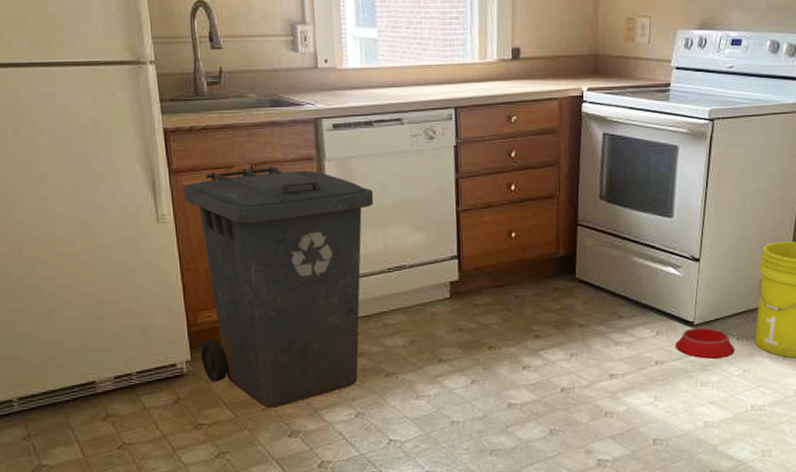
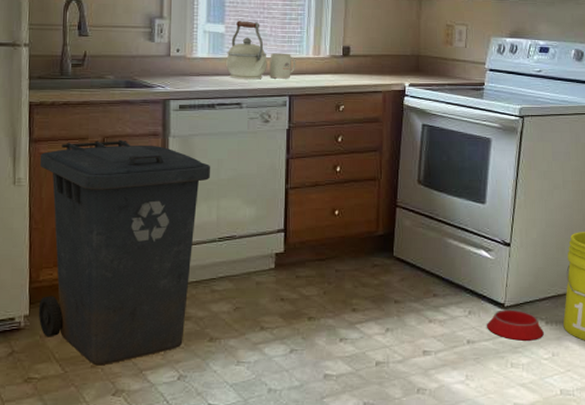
kettle: none [380,23,428,92] -> present [225,21,267,80]
mug: none [430,58,461,89] -> present [270,53,296,79]

